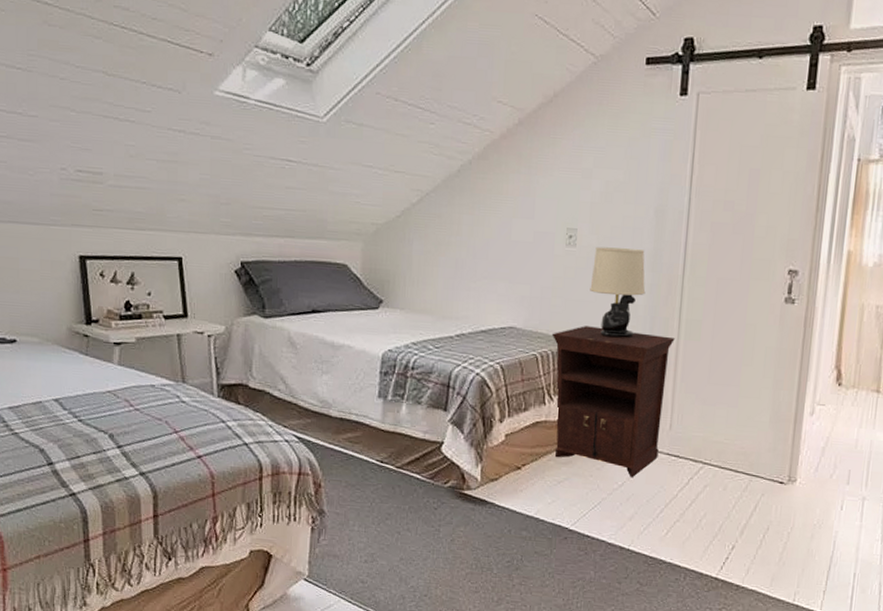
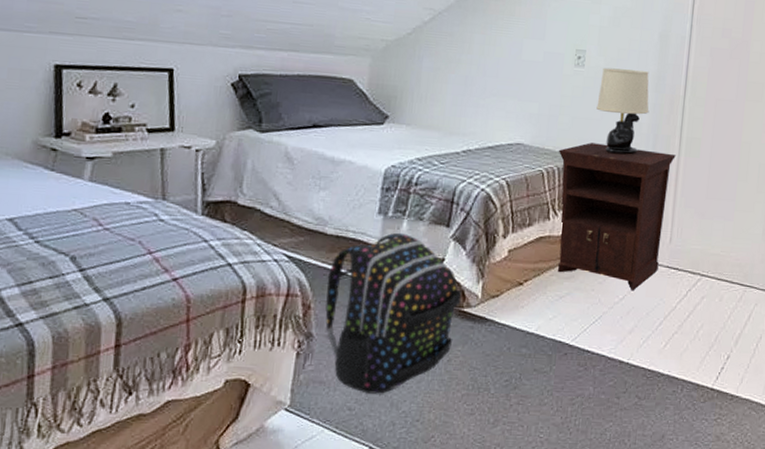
backpack: none [334,416,462,569] -> present [325,232,462,394]

